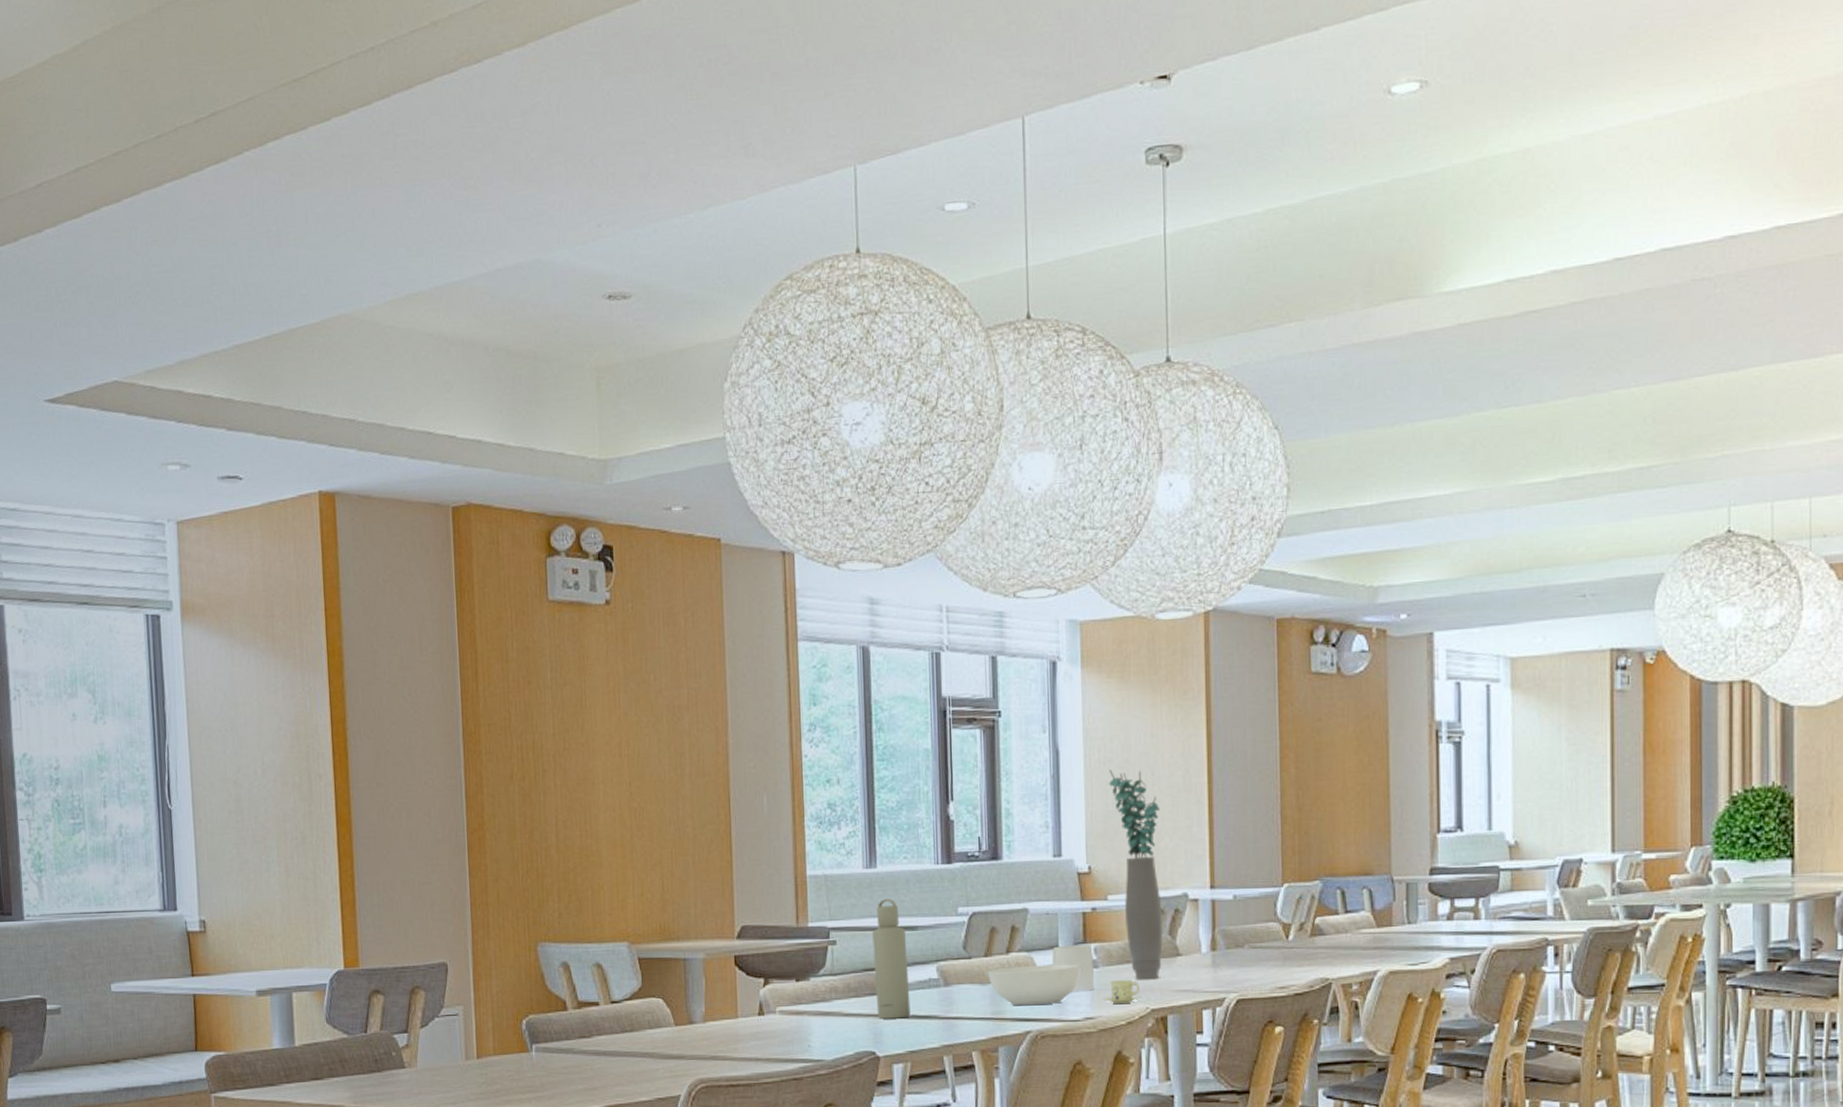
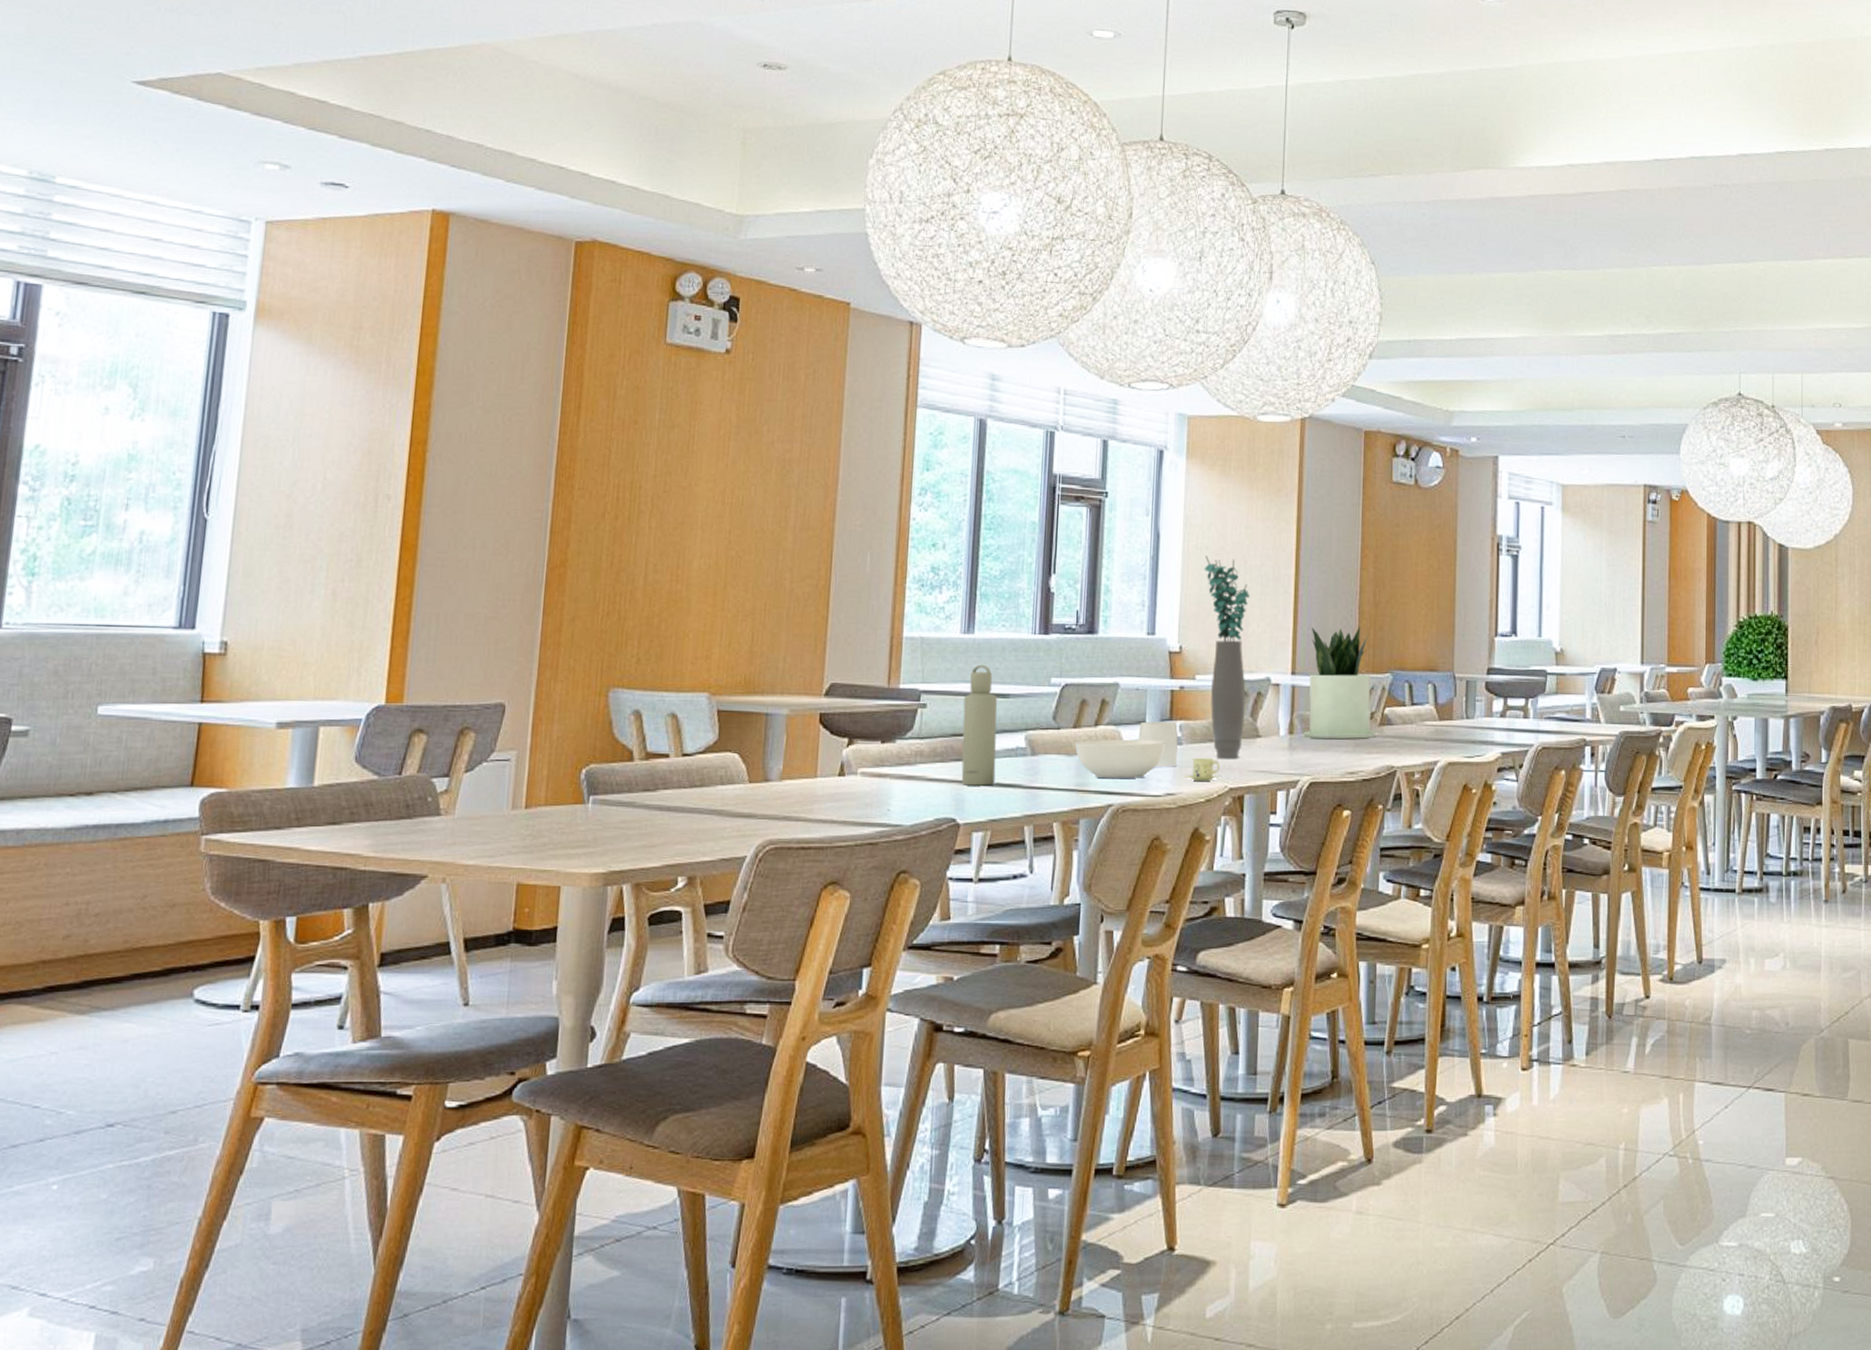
planter: none [1226,833,1308,956] -> present [1302,627,1377,741]

